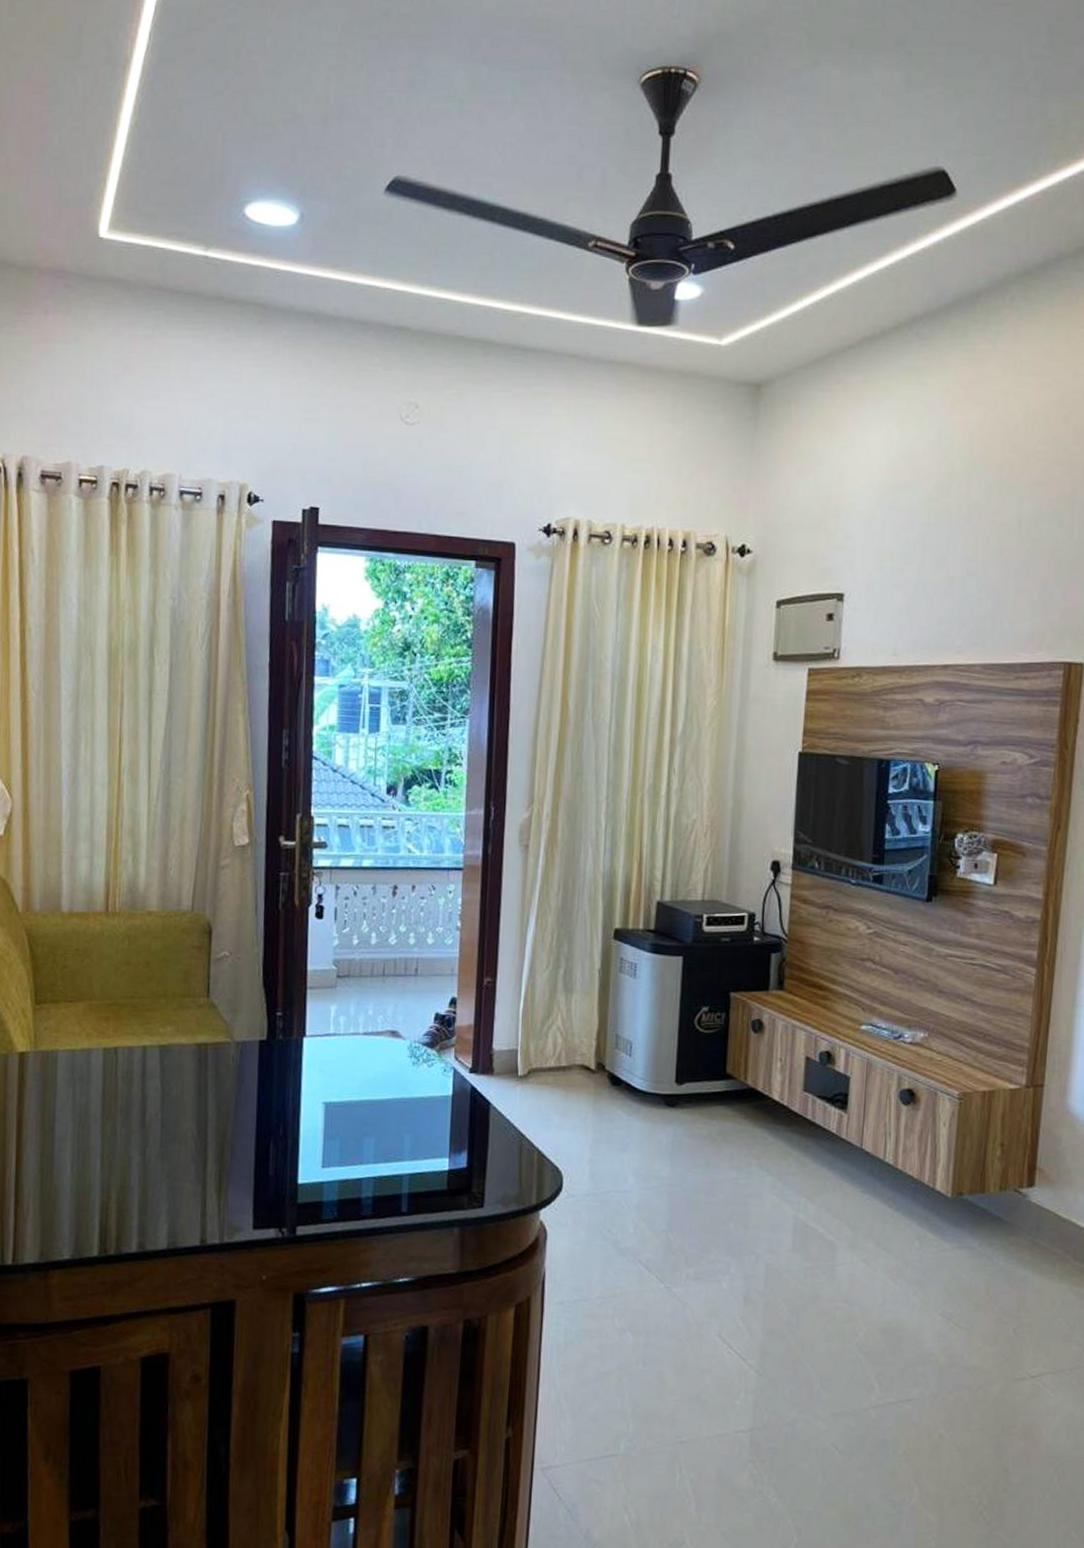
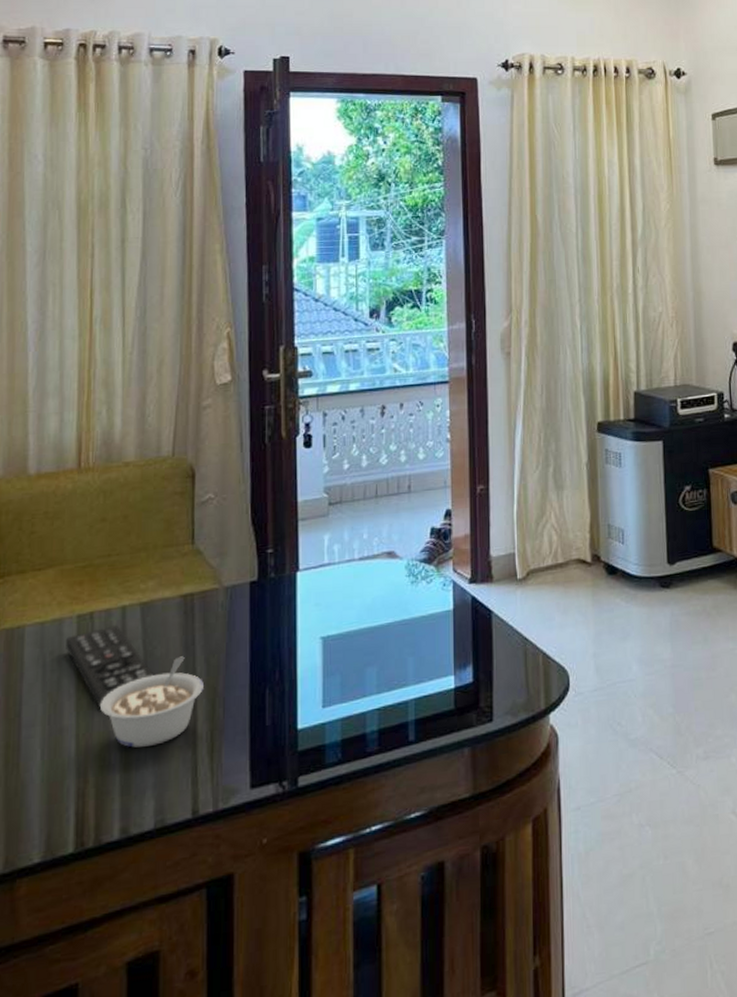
remote control: none [93,1062,170,1135] -> present [66,625,154,708]
legume: none [122,1099,215,1176] -> present [100,656,205,748]

